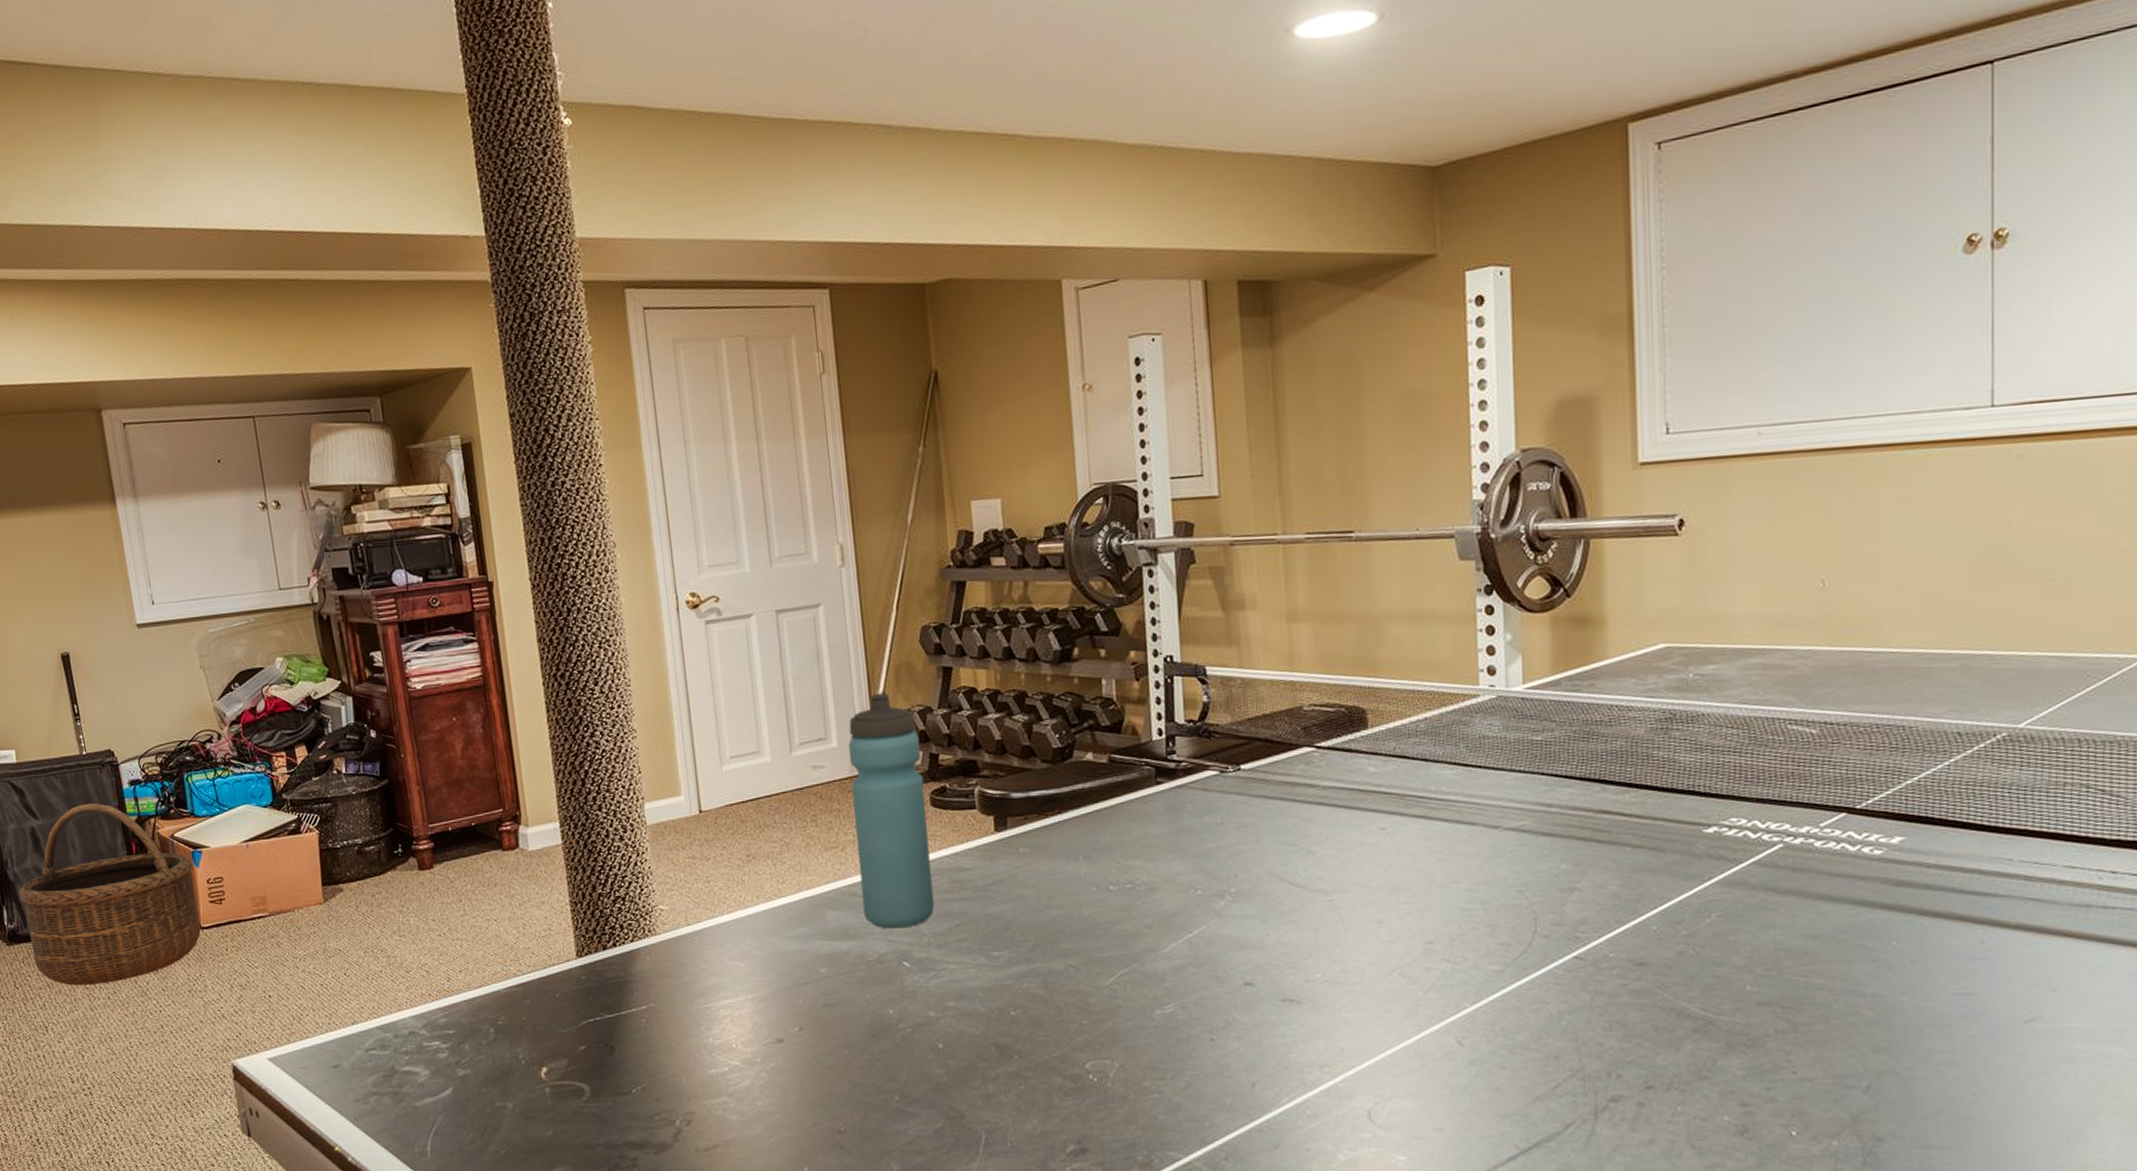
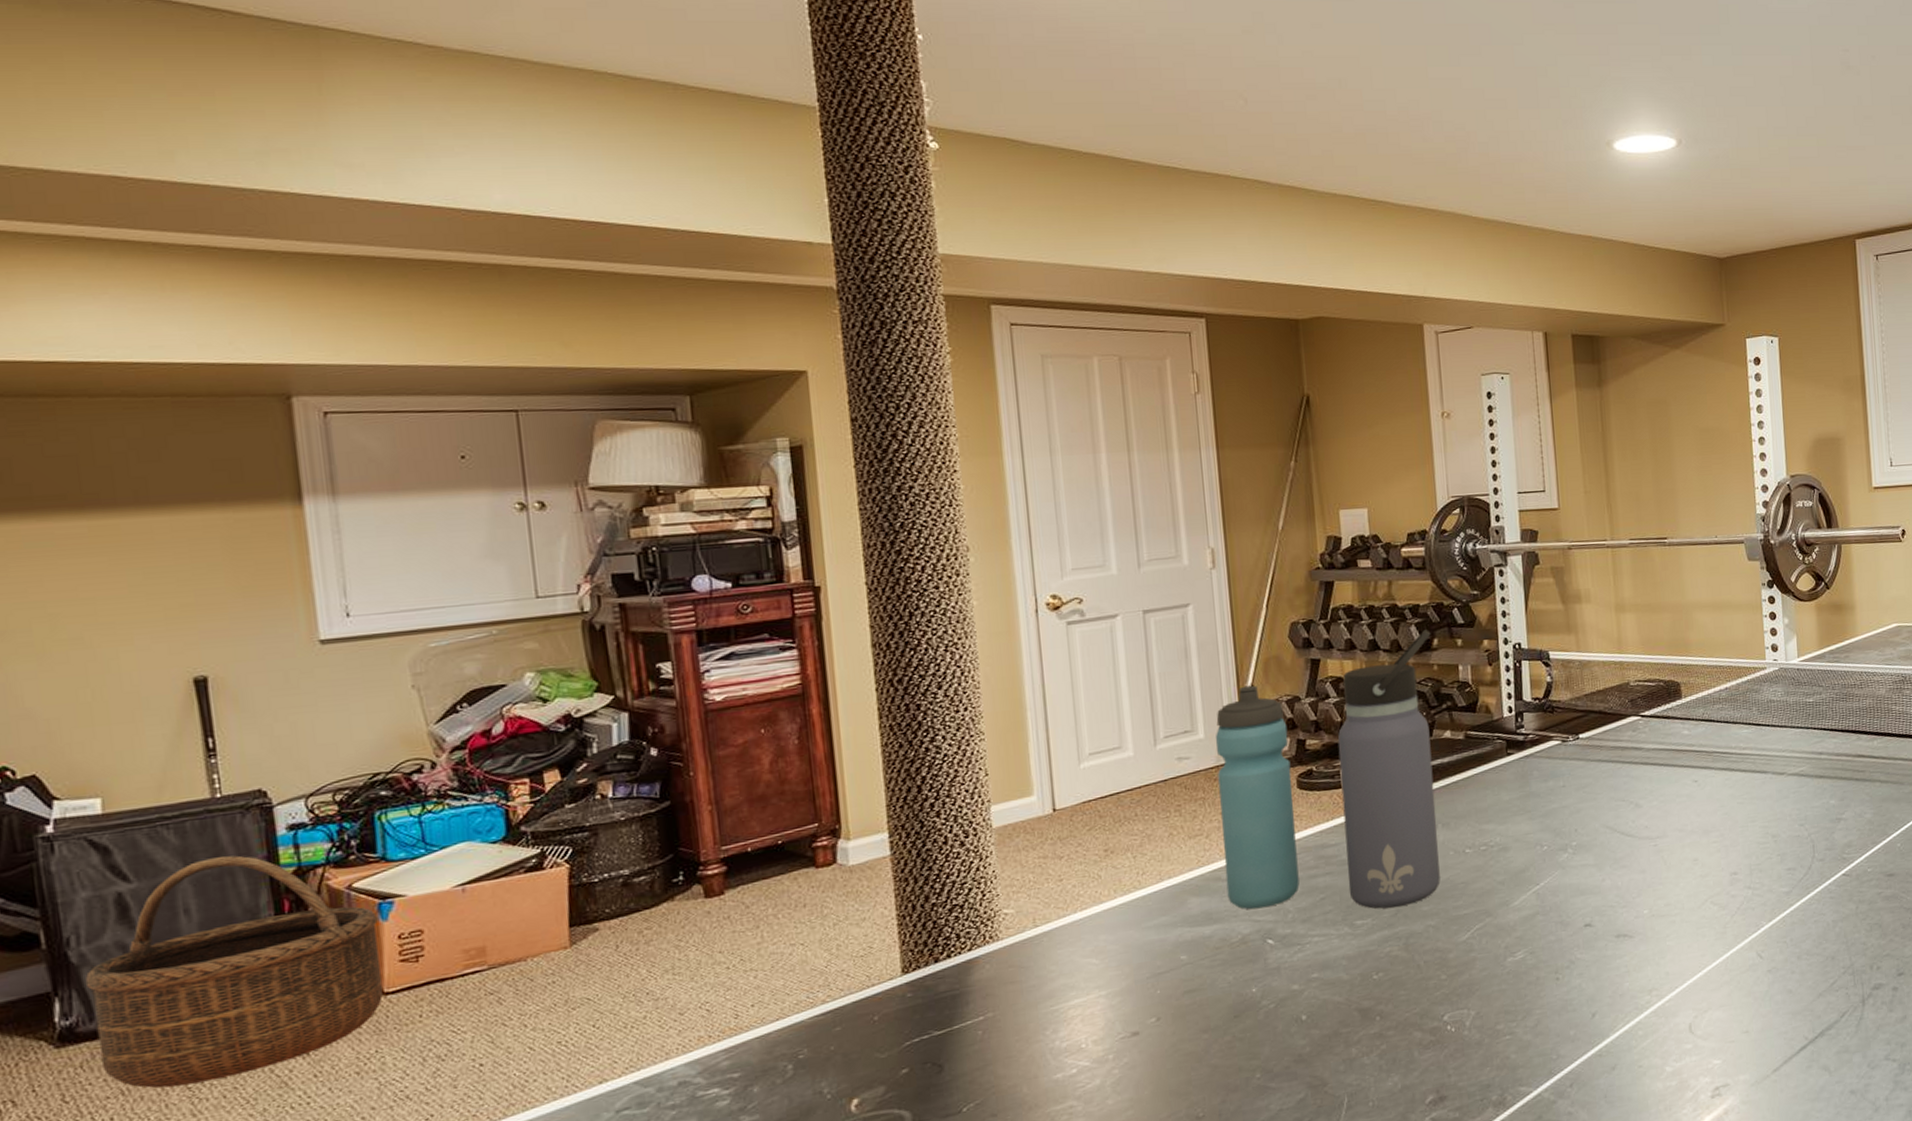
water bottle: none [971,636,1082,943] -> present [1337,628,1441,909]

